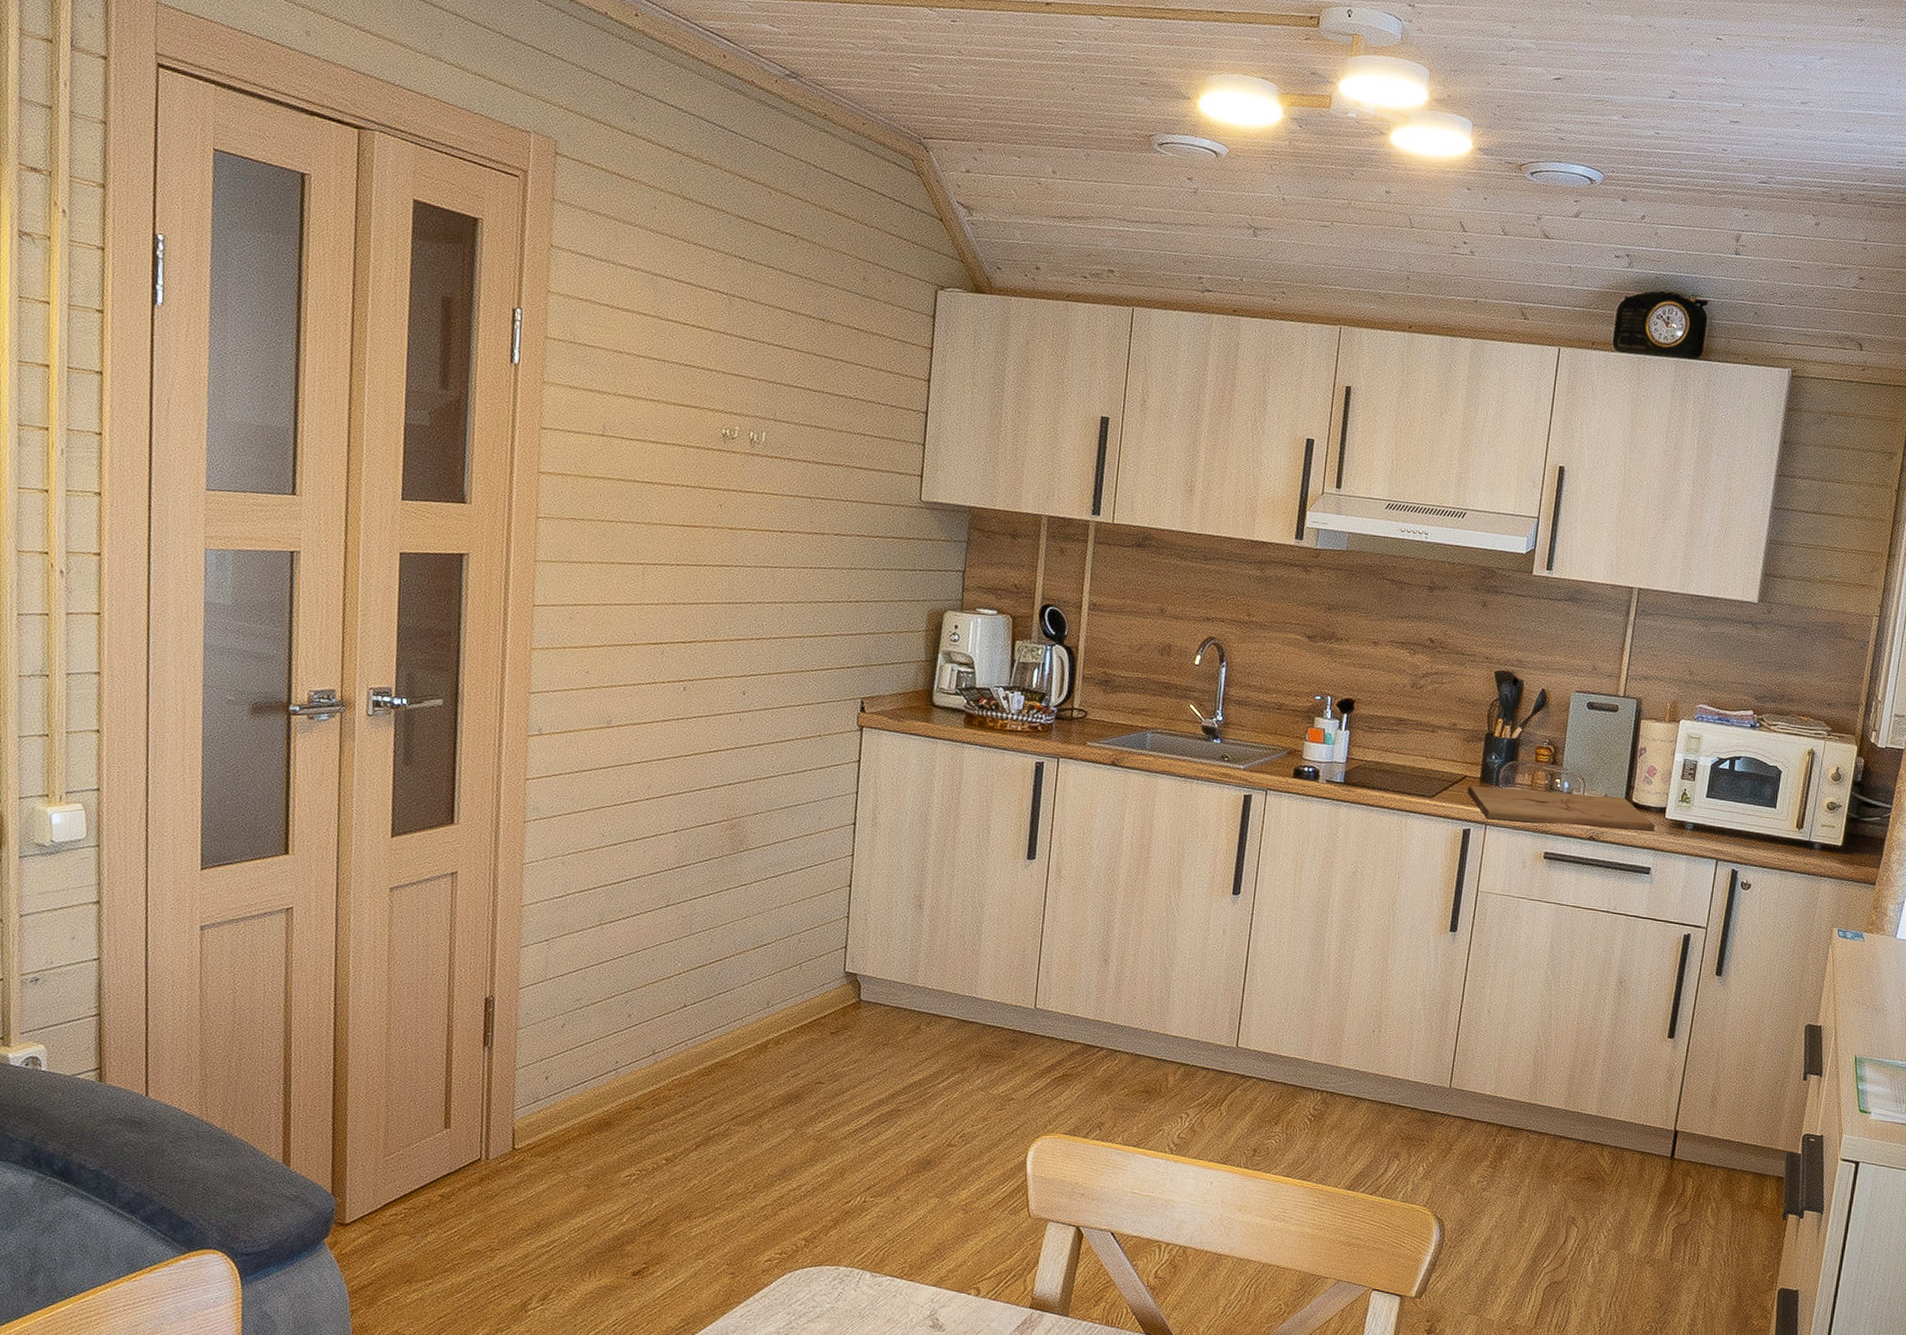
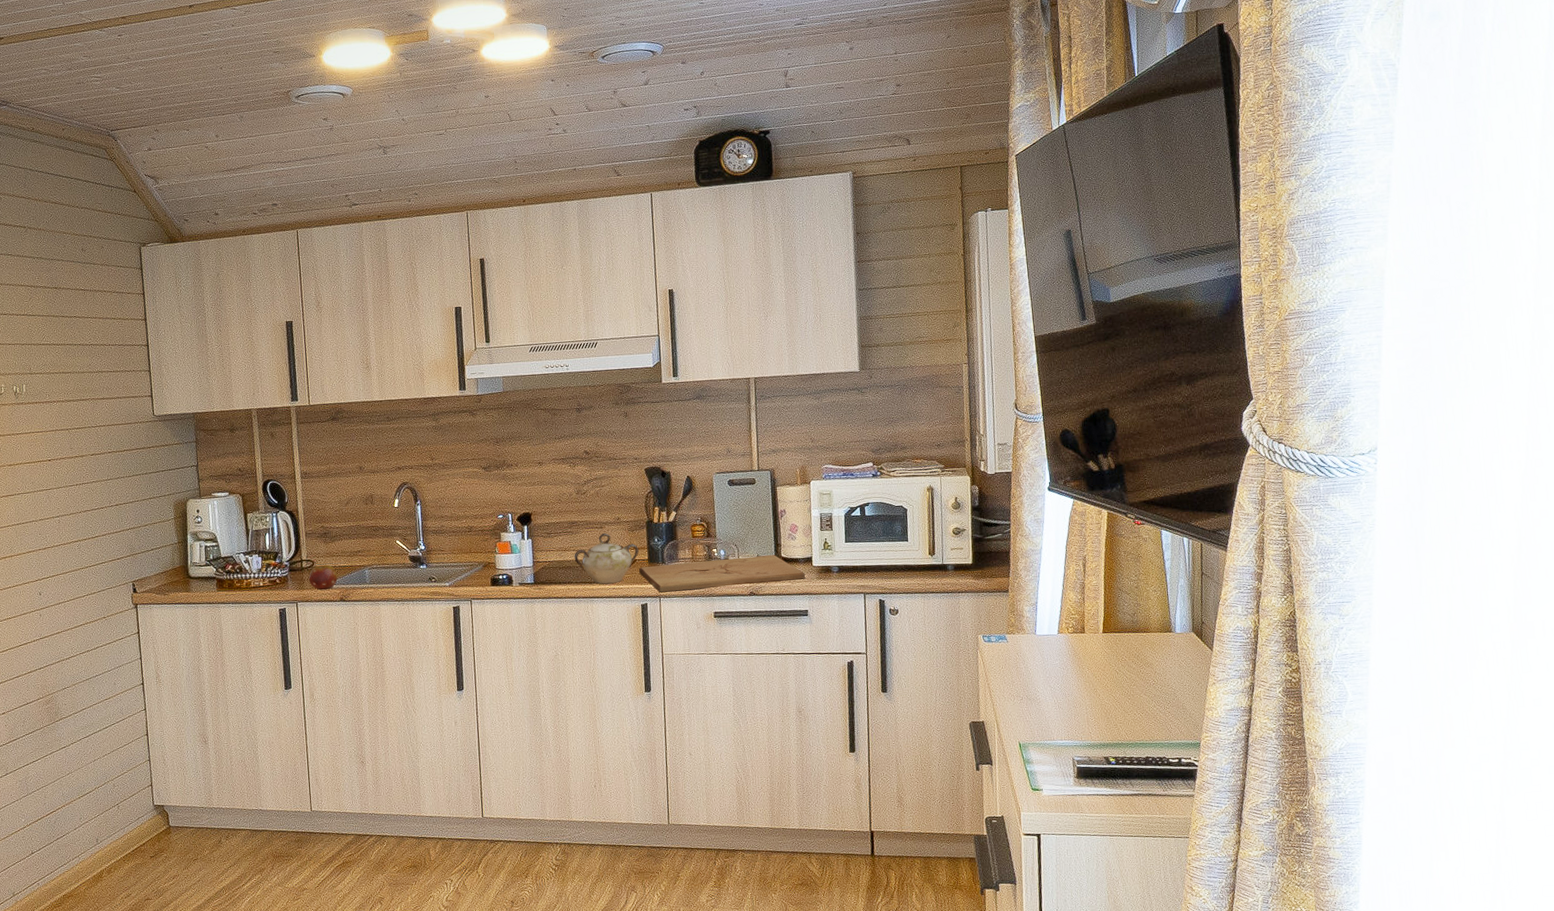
fruit: none [1077,718,1113,749] -> present [309,564,338,590]
sugar bowl: none [1395,738,1472,800] -> present [574,533,639,585]

